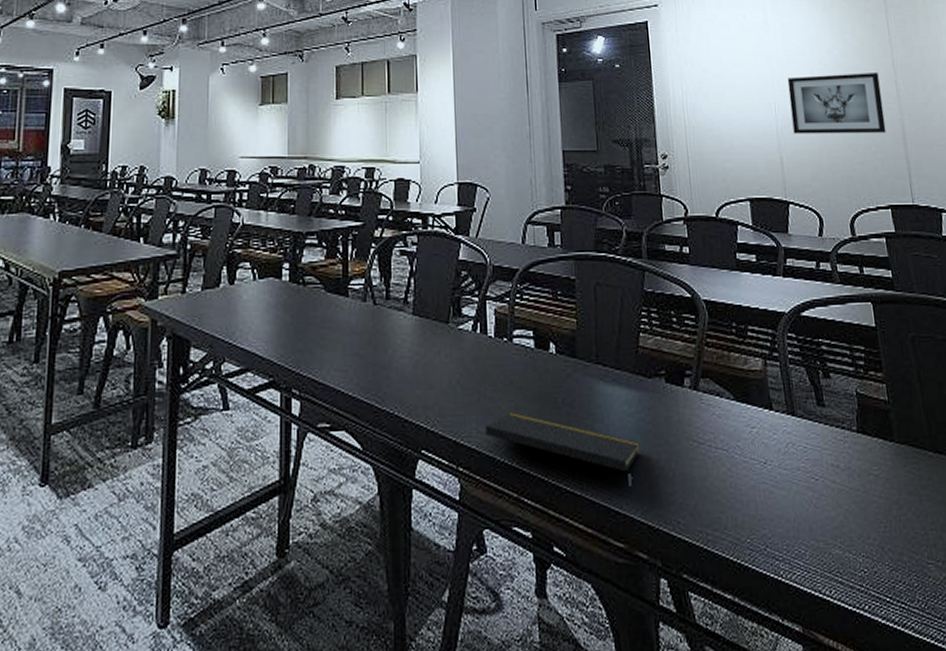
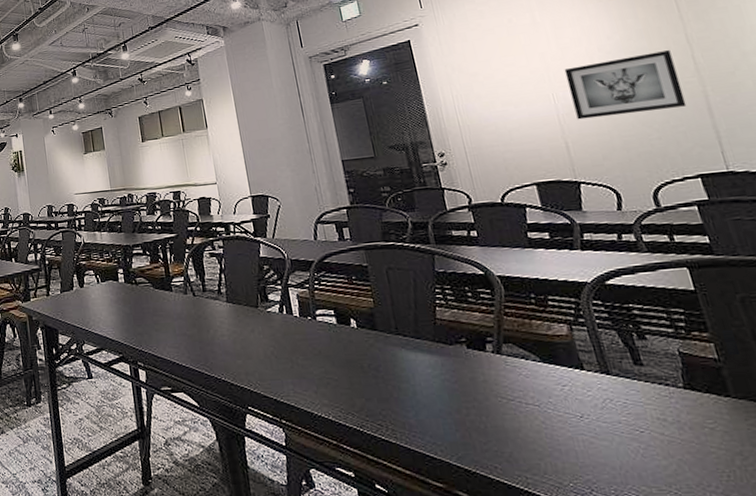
notepad: present [485,412,640,493] -> none [300,376,449,442]

